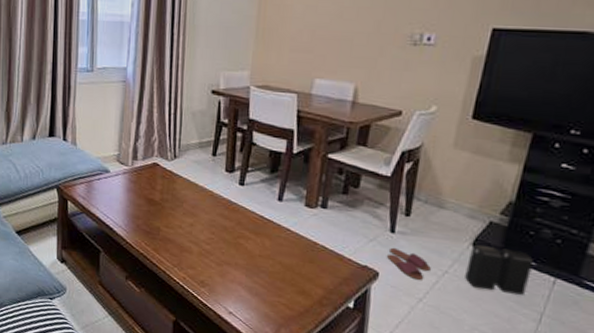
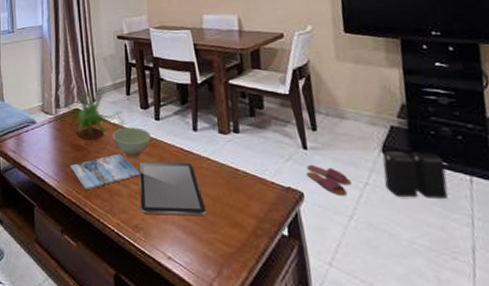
plant: none [130,145,206,197] -> present [54,88,125,141]
magazine: none [142,213,215,244] -> present [70,153,141,191]
bowl: none [191,188,233,220] -> present [113,127,152,159]
tablet: none [209,224,276,281] -> present [139,162,206,216]

